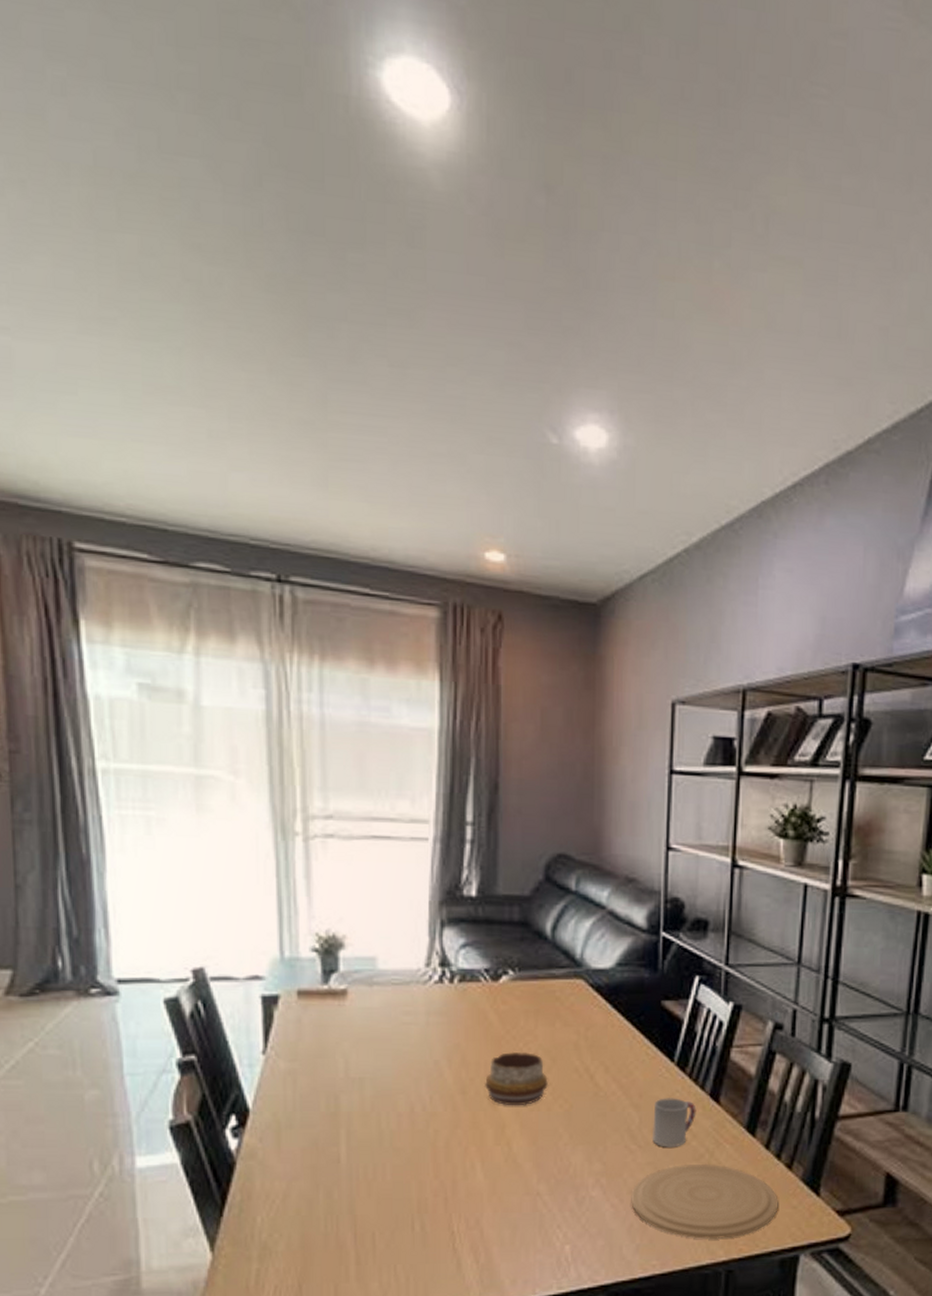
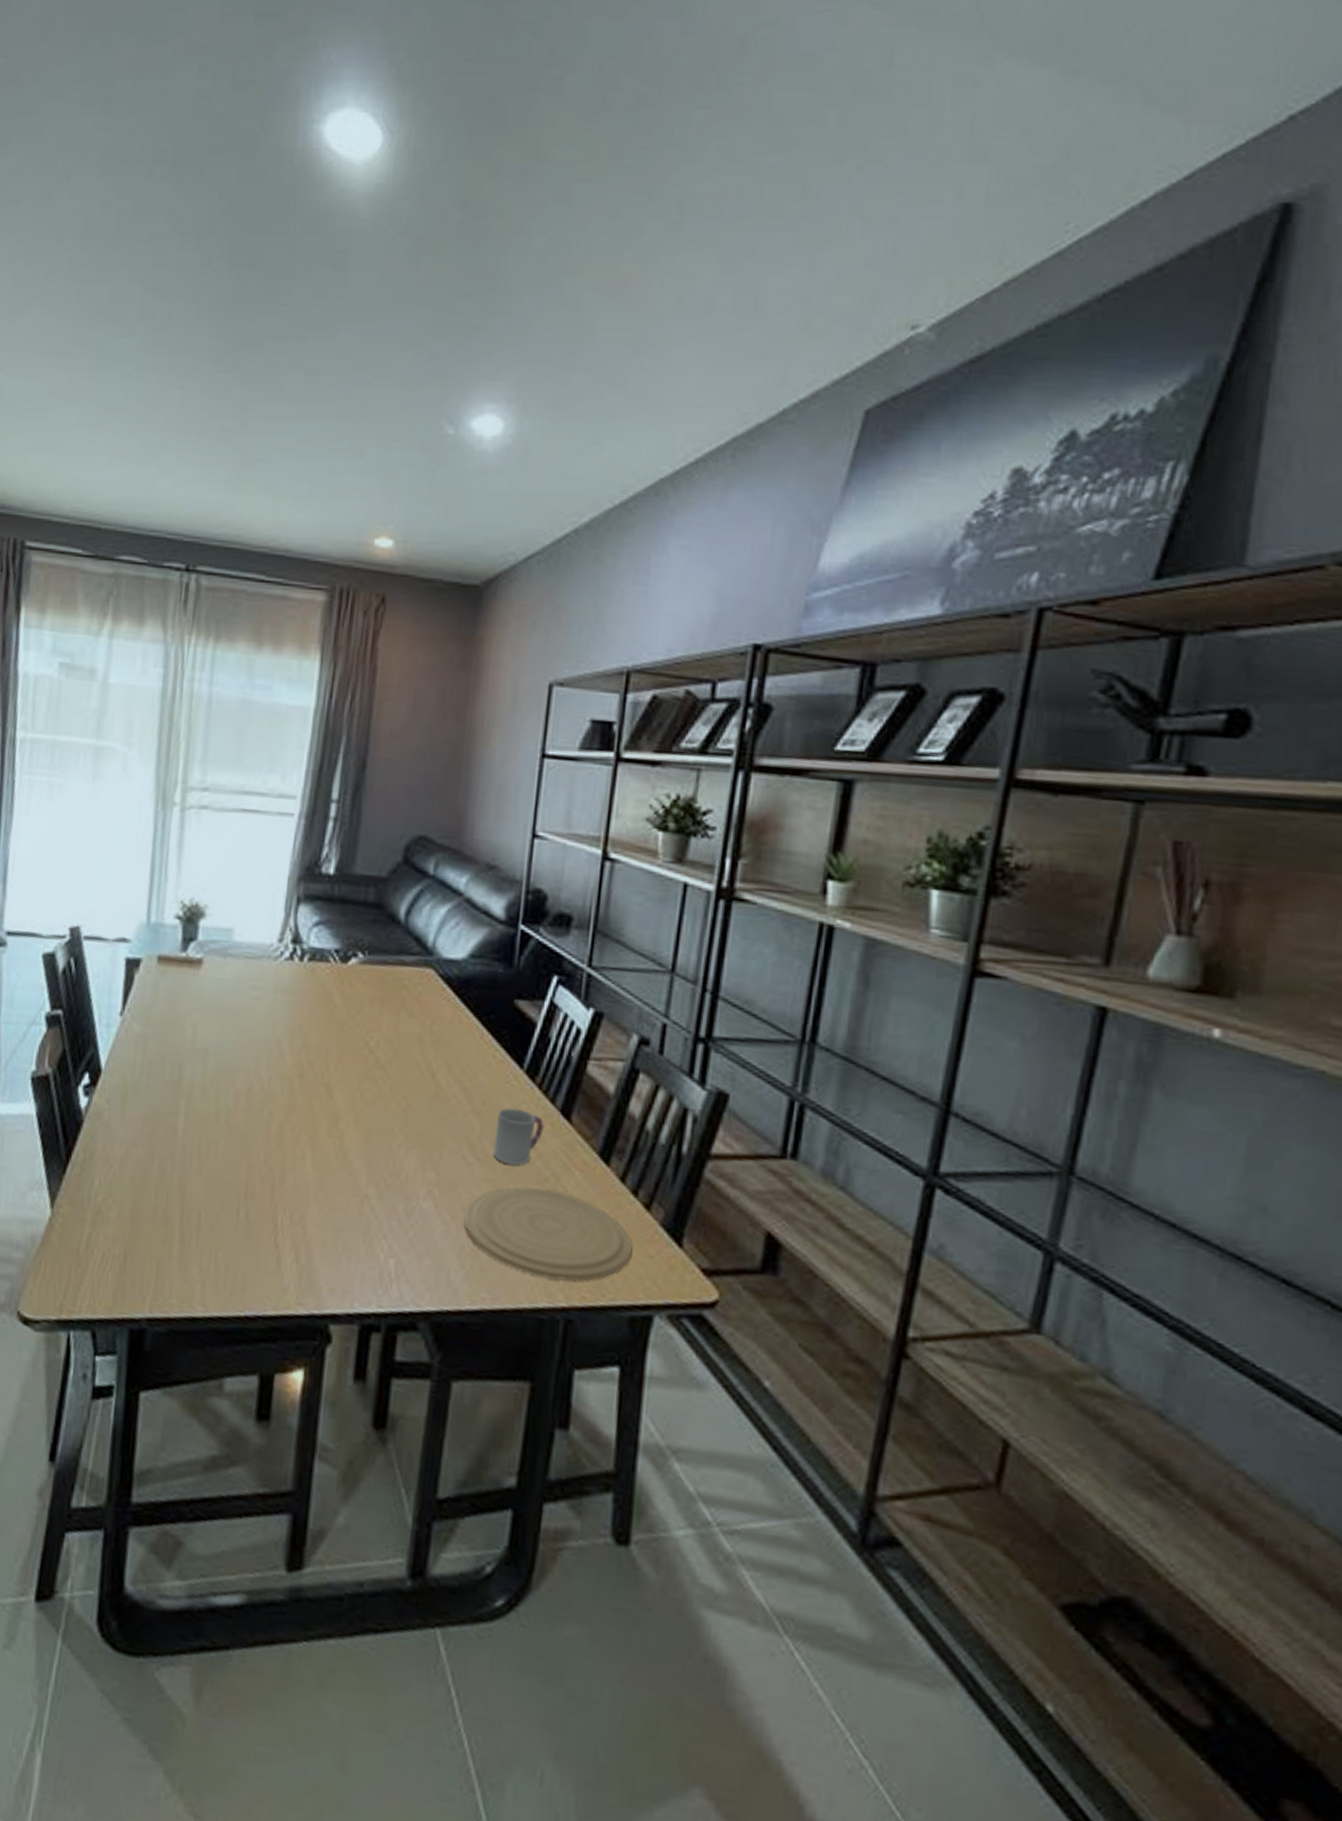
decorative bowl: present [484,1051,549,1106] -> none [322,1038,388,1099]

